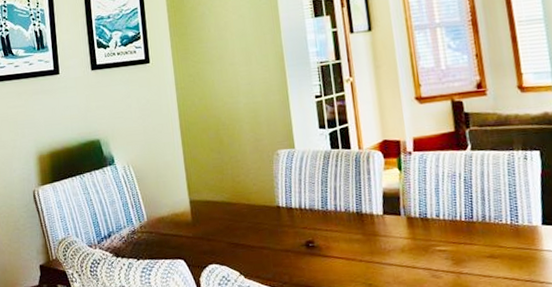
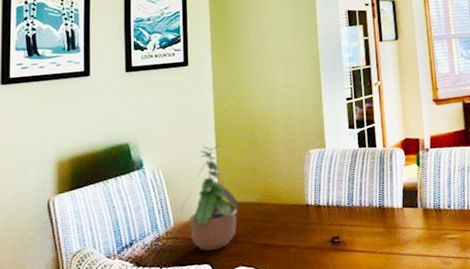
potted plant: none [152,140,208,247] -> present [181,142,238,251]

